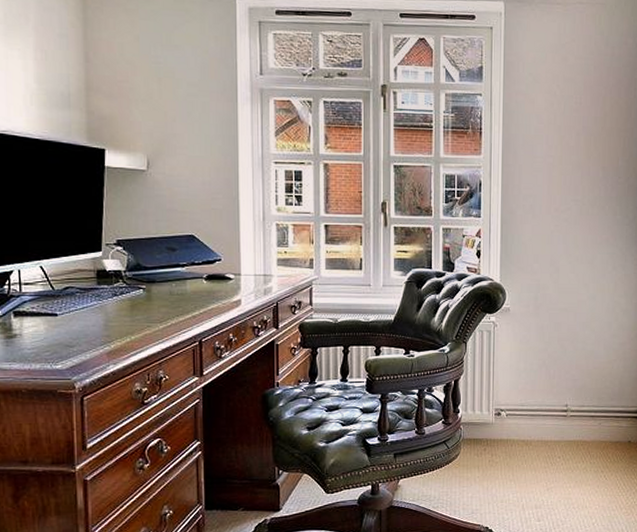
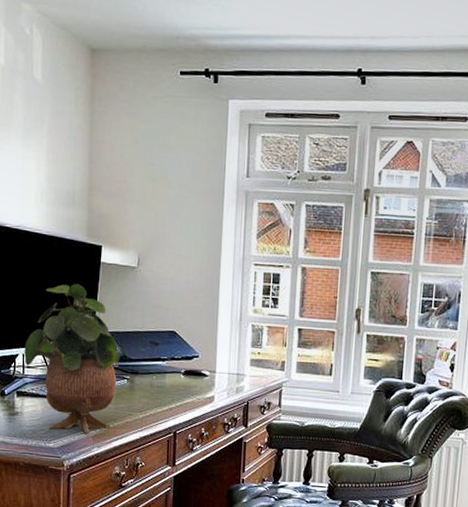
potted plant: none [20,190,133,350] -> present [24,283,119,433]

